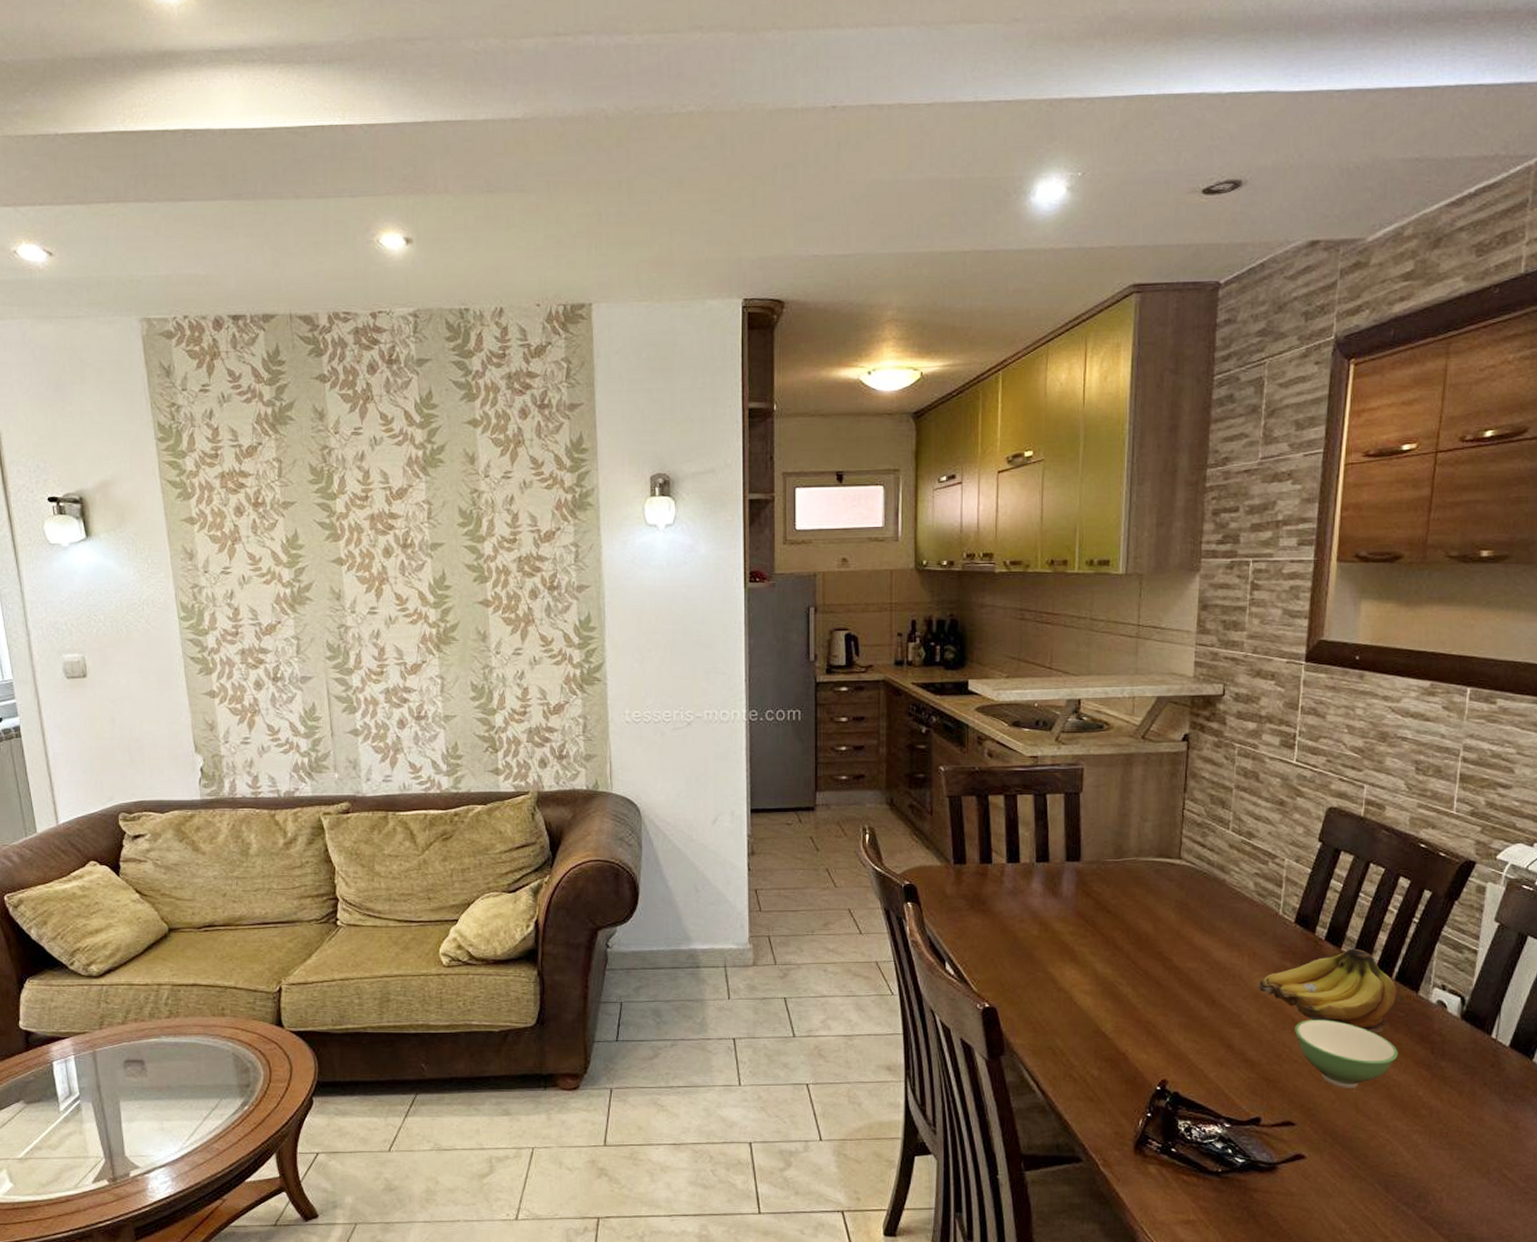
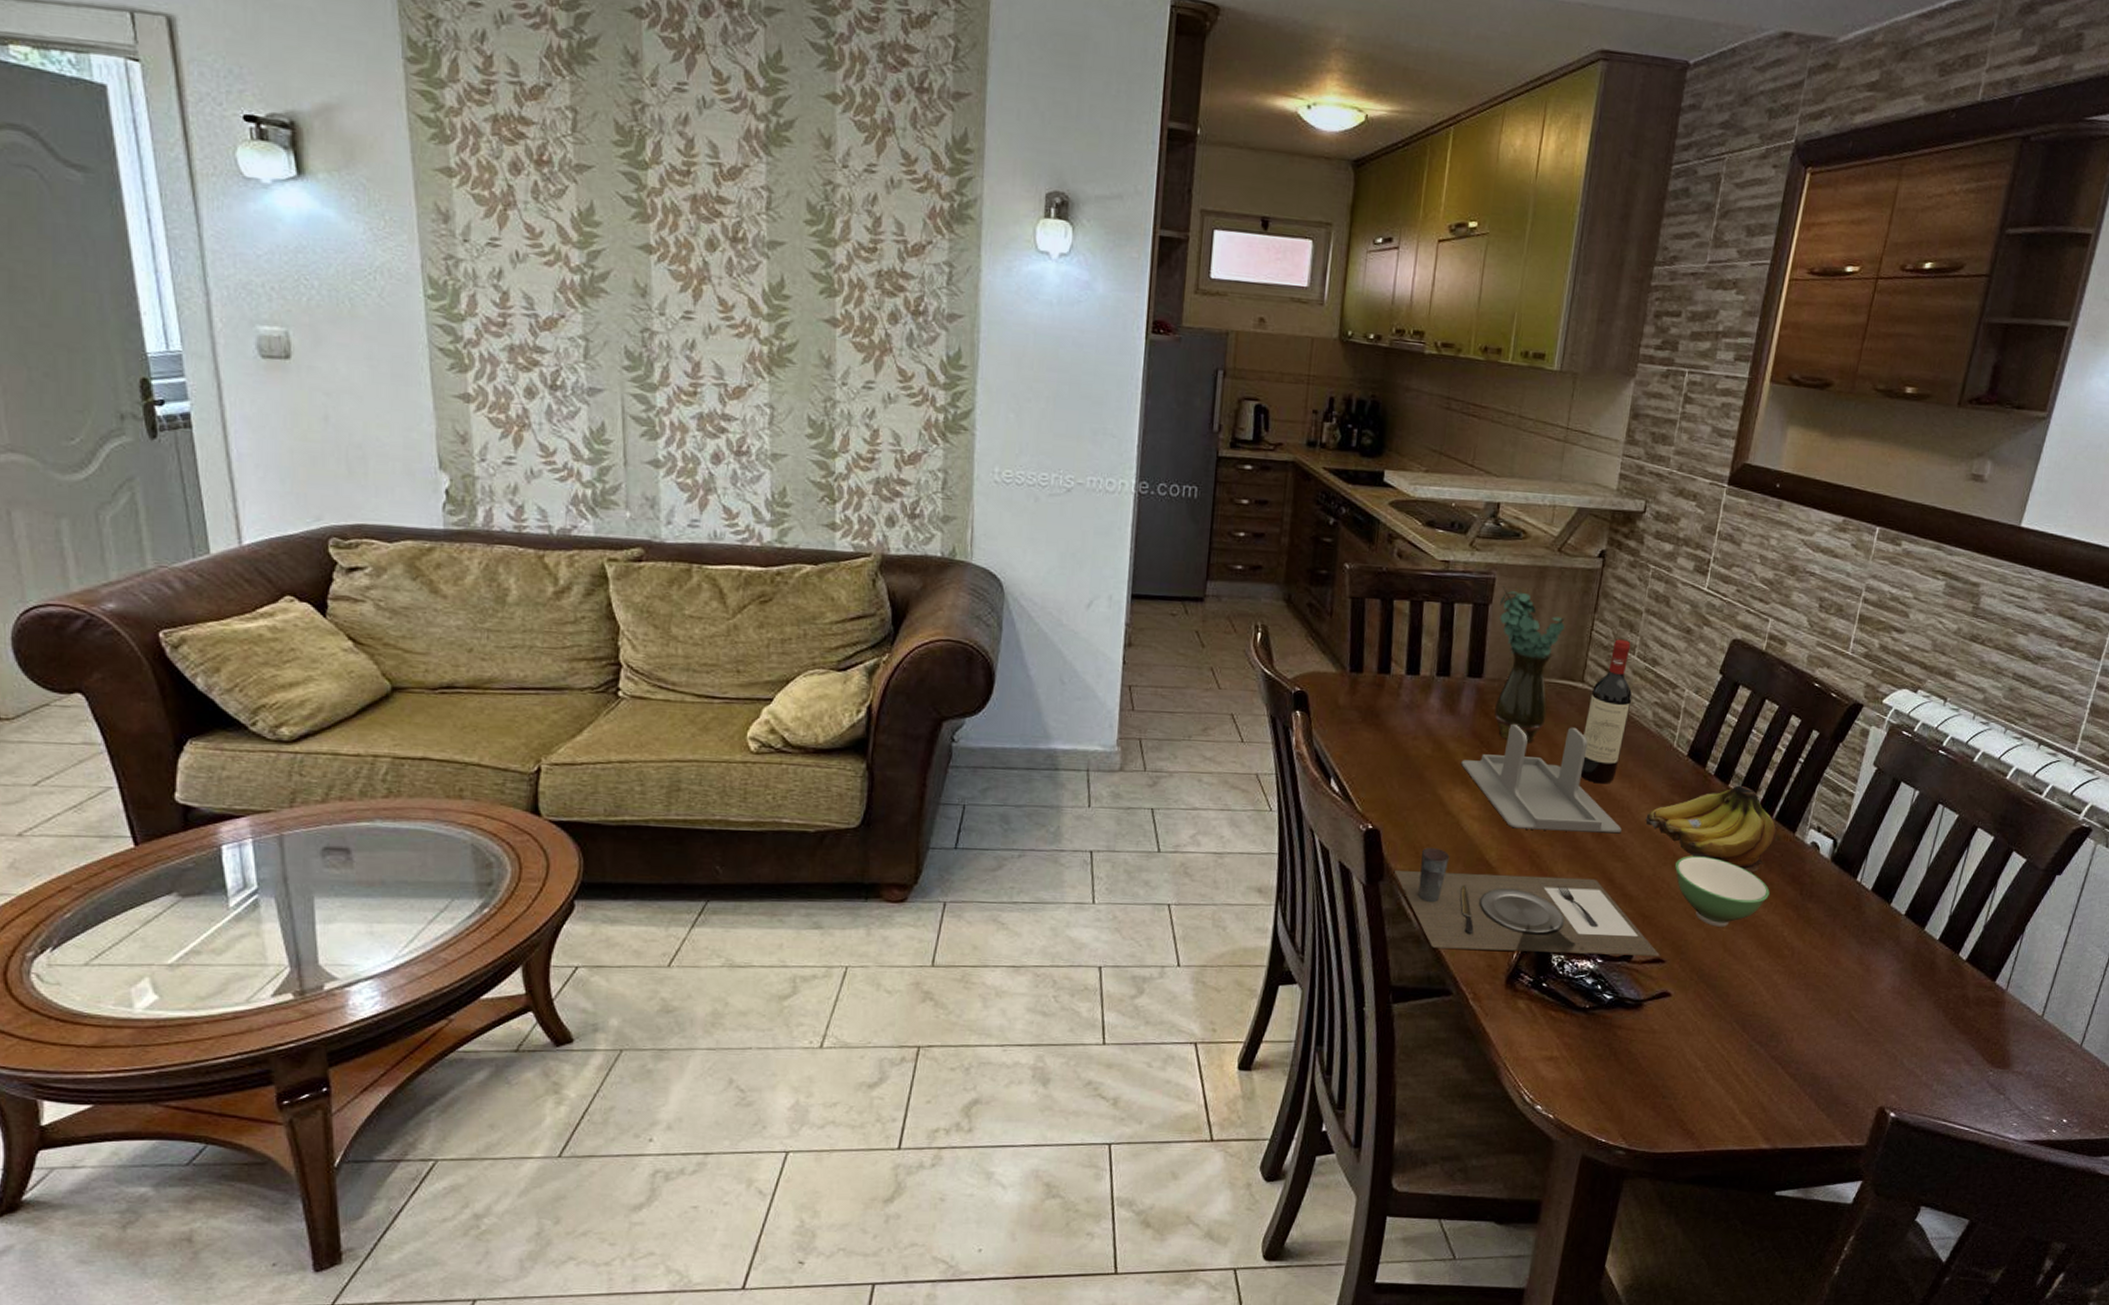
place setting: none [1013,1022,1288,1119] -> present [1394,847,1659,956]
napkin holder: none [1068,902,1235,1001] -> present [1461,723,1622,834]
vase: none [1090,774,1156,920] -> present [1494,585,1566,743]
wine bottle: none [1186,816,1232,954] -> present [1580,639,1633,784]

